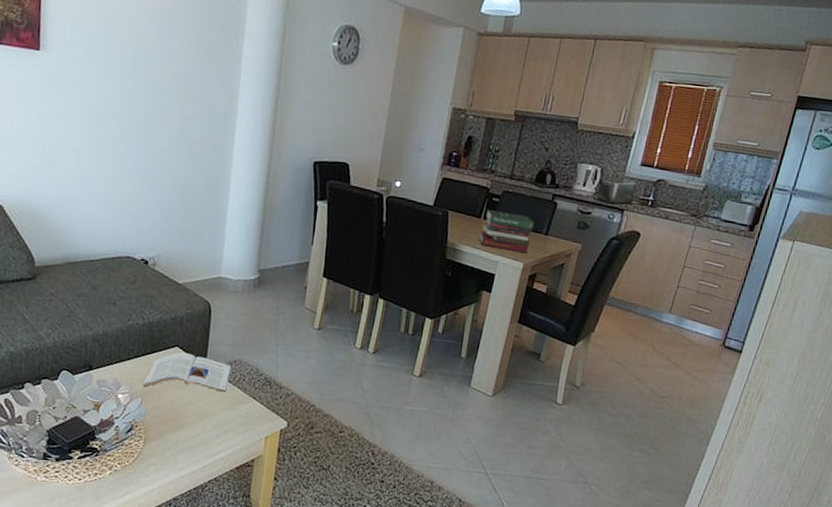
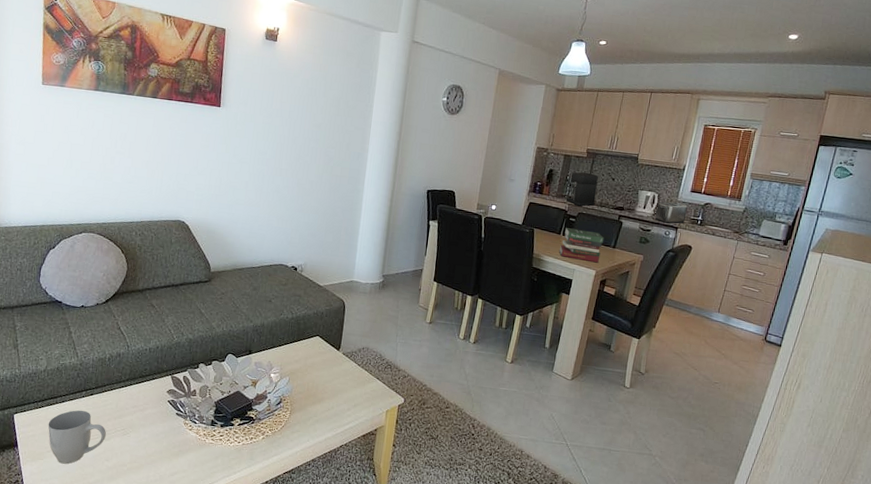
magazine: present [142,352,232,392] -> none [290,340,361,373]
coffee maker: none [489,139,528,183] -> present [567,172,598,207]
kettle: present [533,159,557,190] -> none [603,187,622,212]

